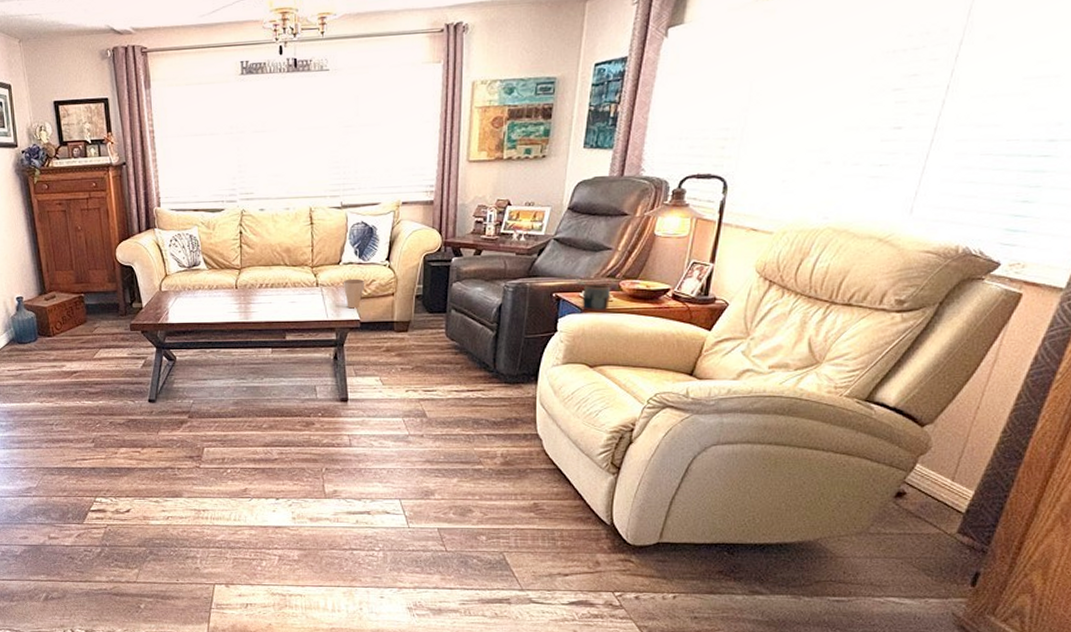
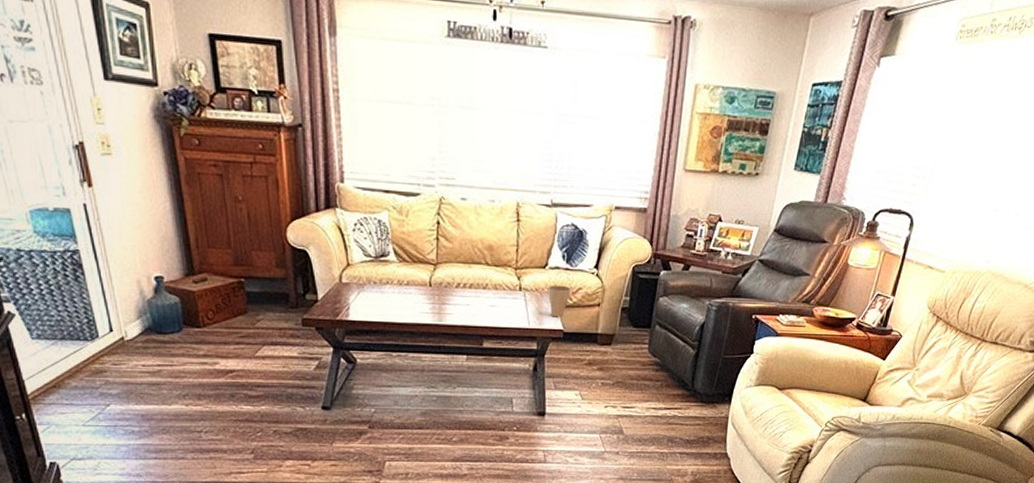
mug: present [582,284,611,312] -> none [777,308,805,336]

